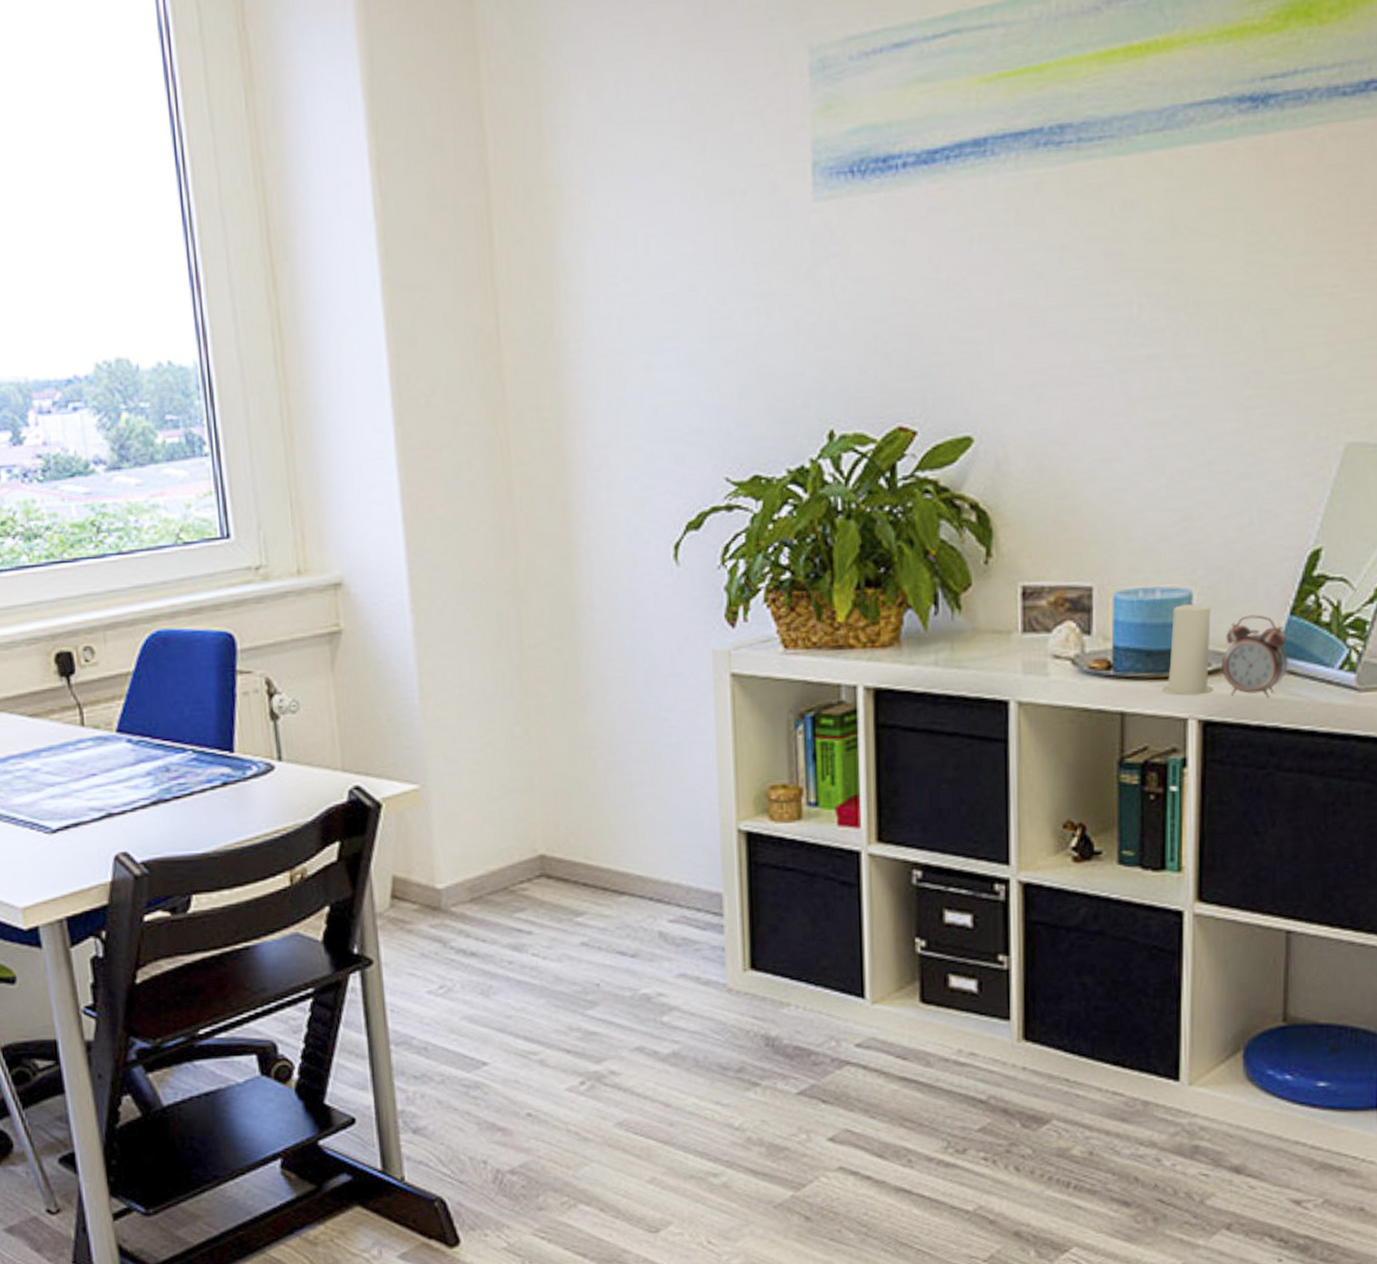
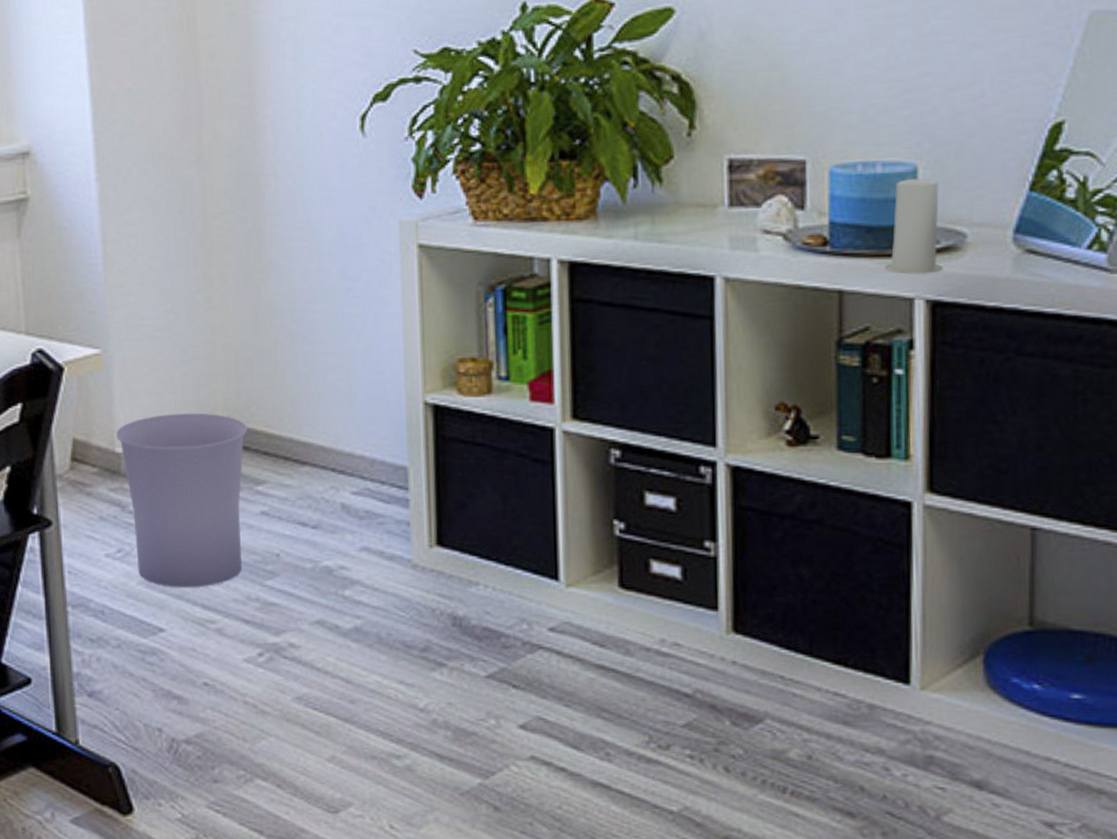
waste bin: none [436,846,566,1021] -> present [116,413,247,588]
alarm clock: present [1220,615,1288,699] -> none [950,190,1028,279]

